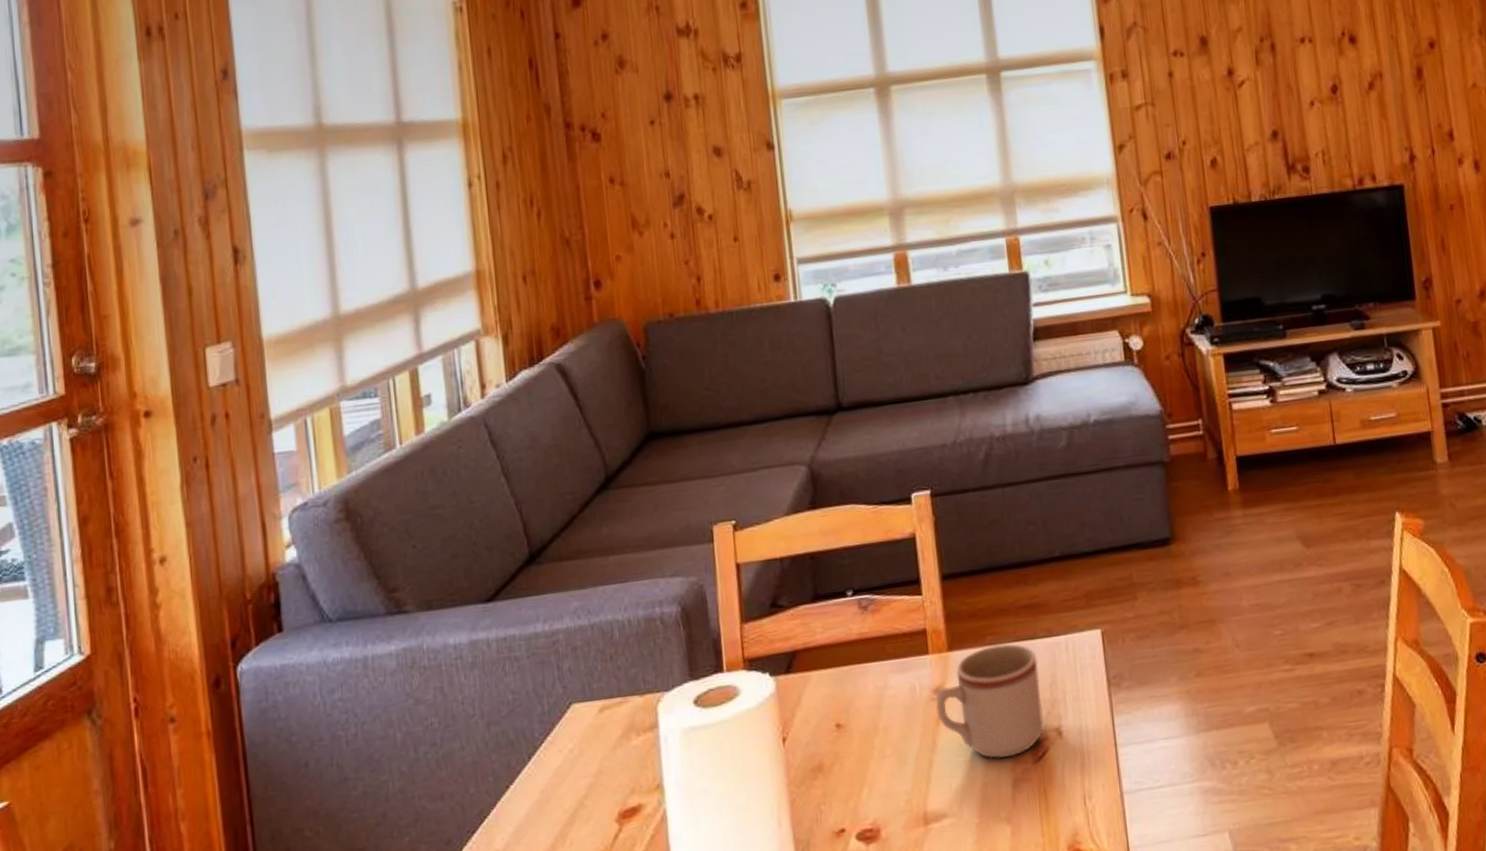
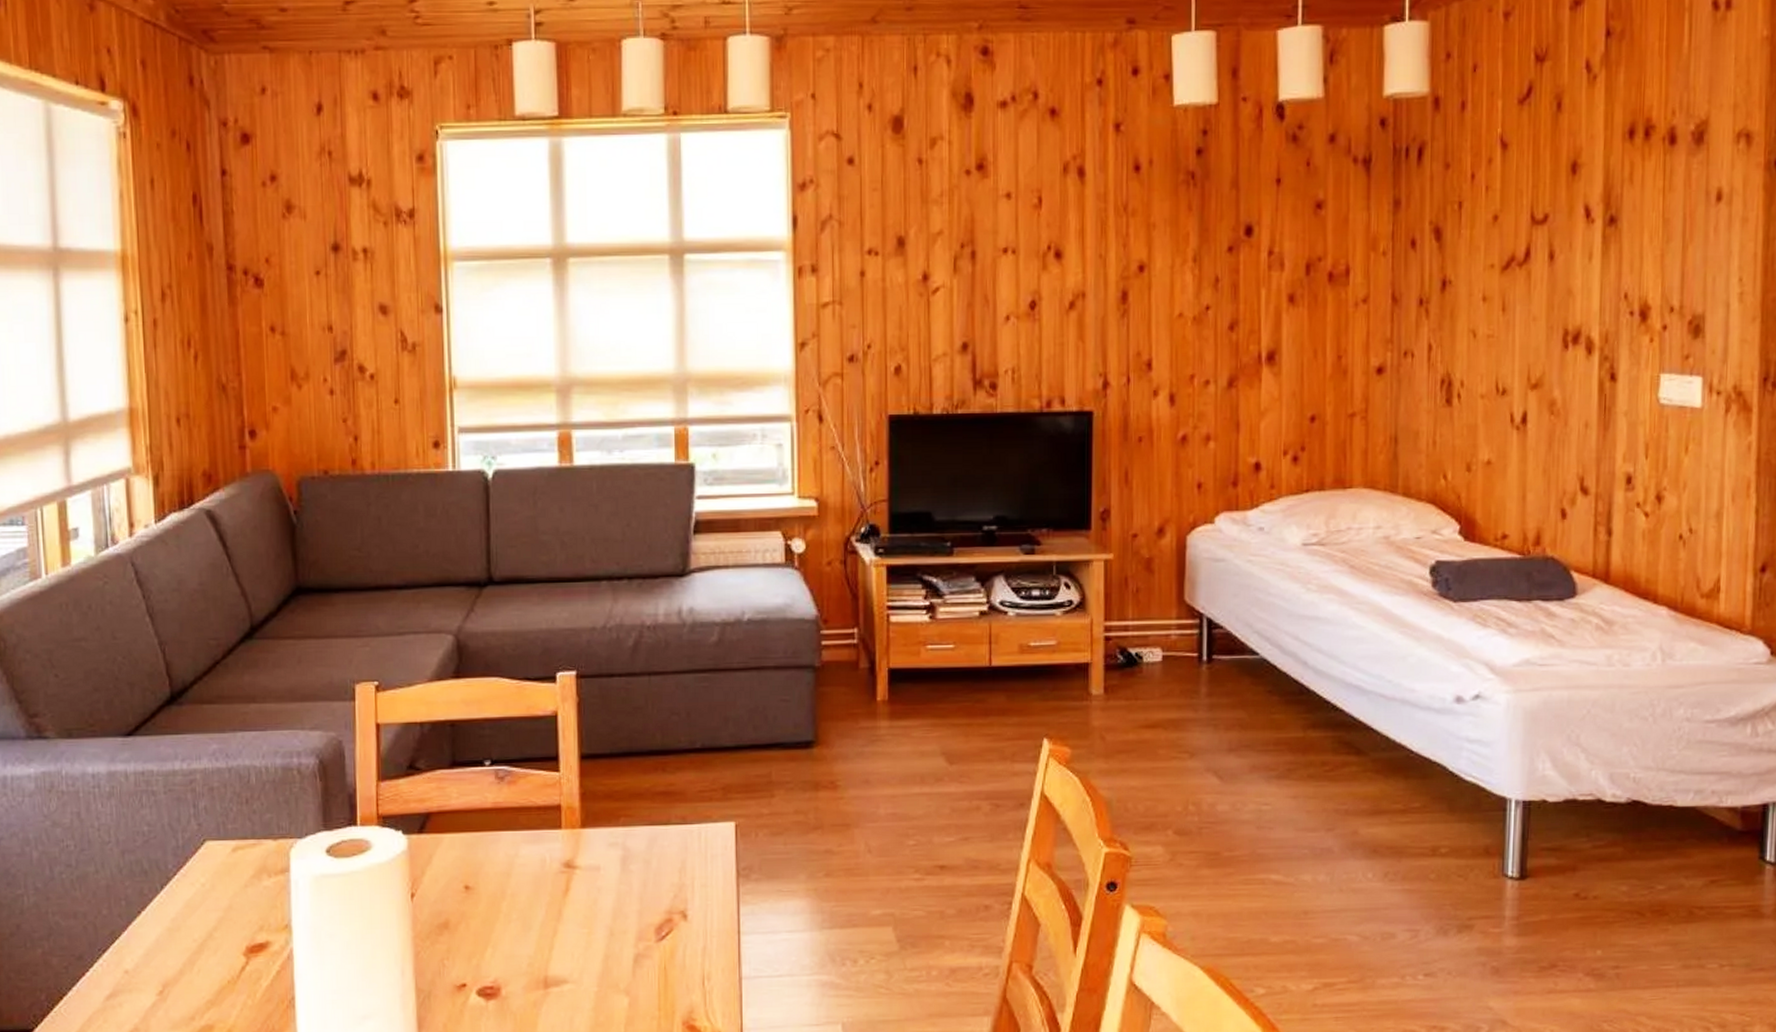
mug: present [935,644,1044,759] -> none [565,827,670,934]

